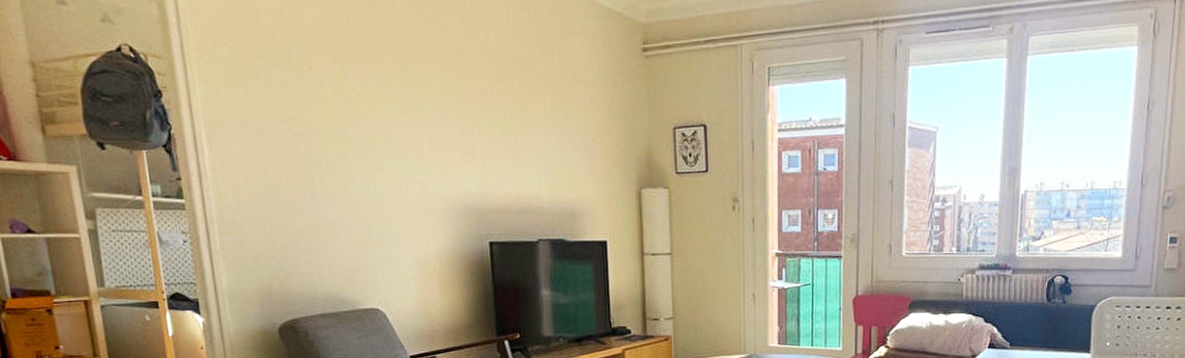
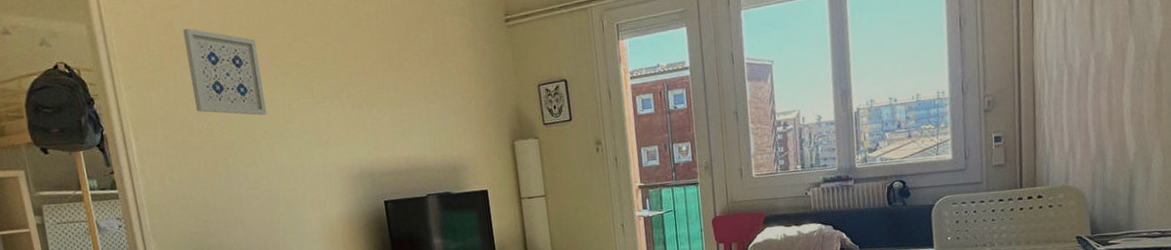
wall art: none [270,20,363,130] -> present [183,28,267,116]

